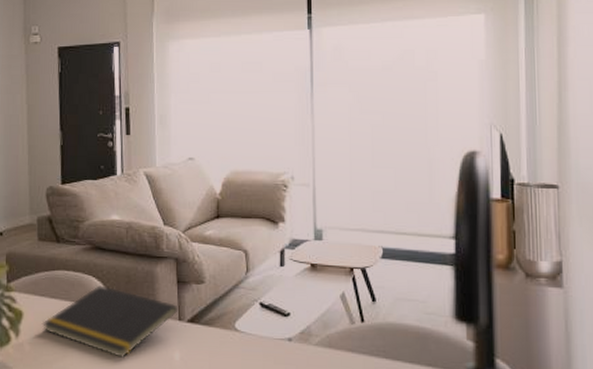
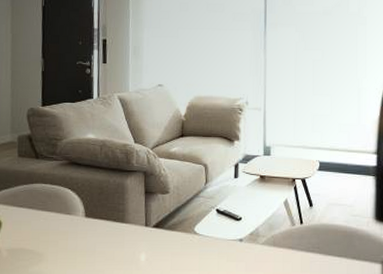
notepad: present [41,285,179,359] -> none [19,196,145,261]

